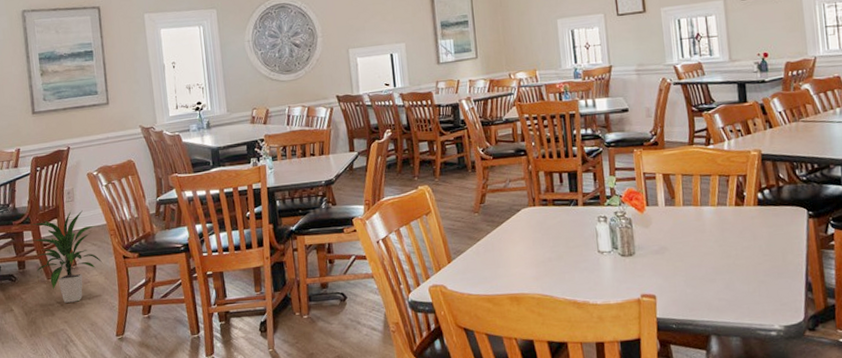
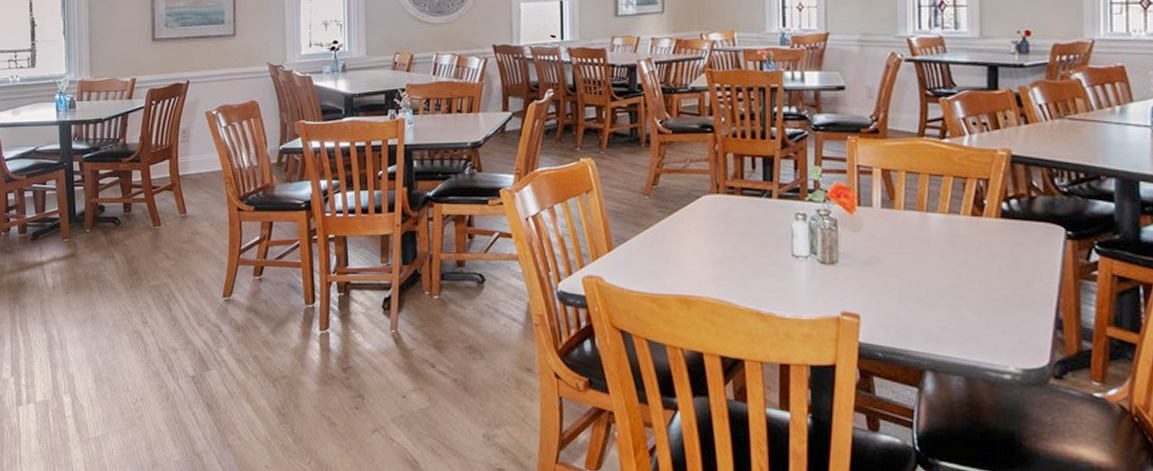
indoor plant: present [30,210,104,303] -> none [140,151,216,254]

